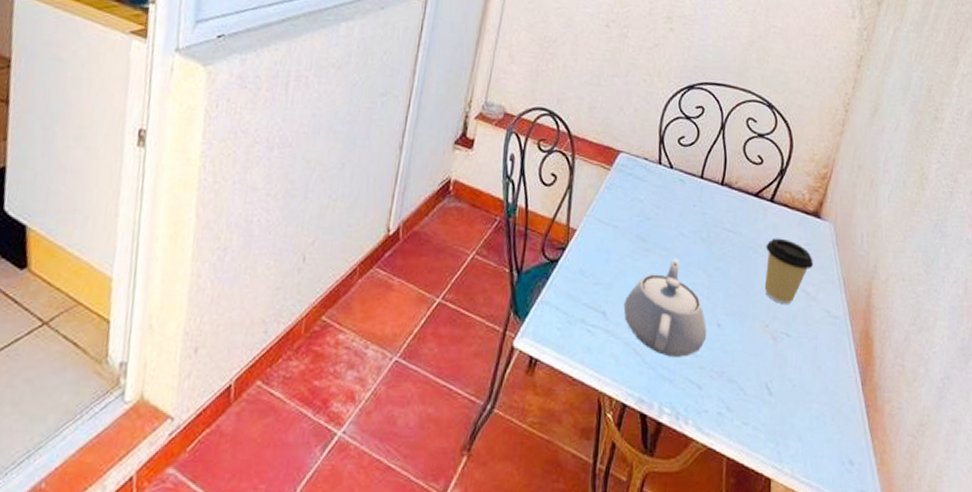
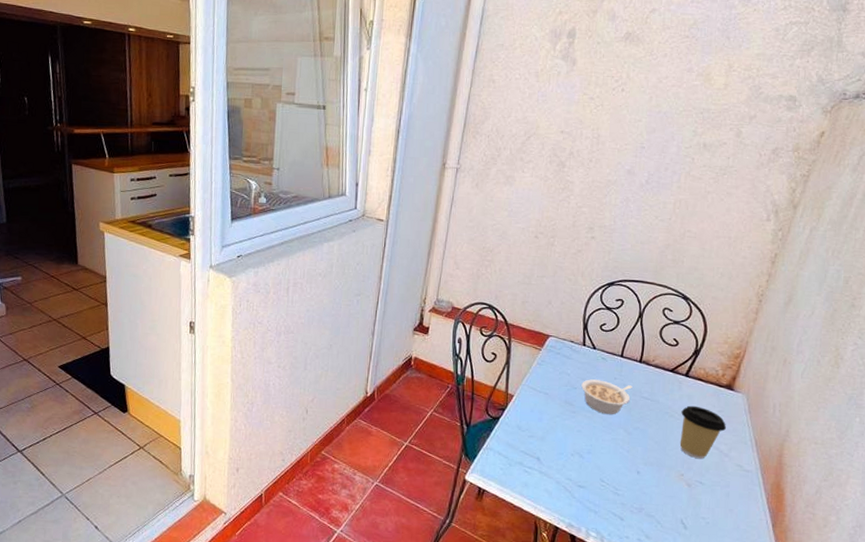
teapot: present [623,260,707,357] -> none [554,420,628,495]
legume: none [656,207,713,253] -> present [581,379,633,415]

